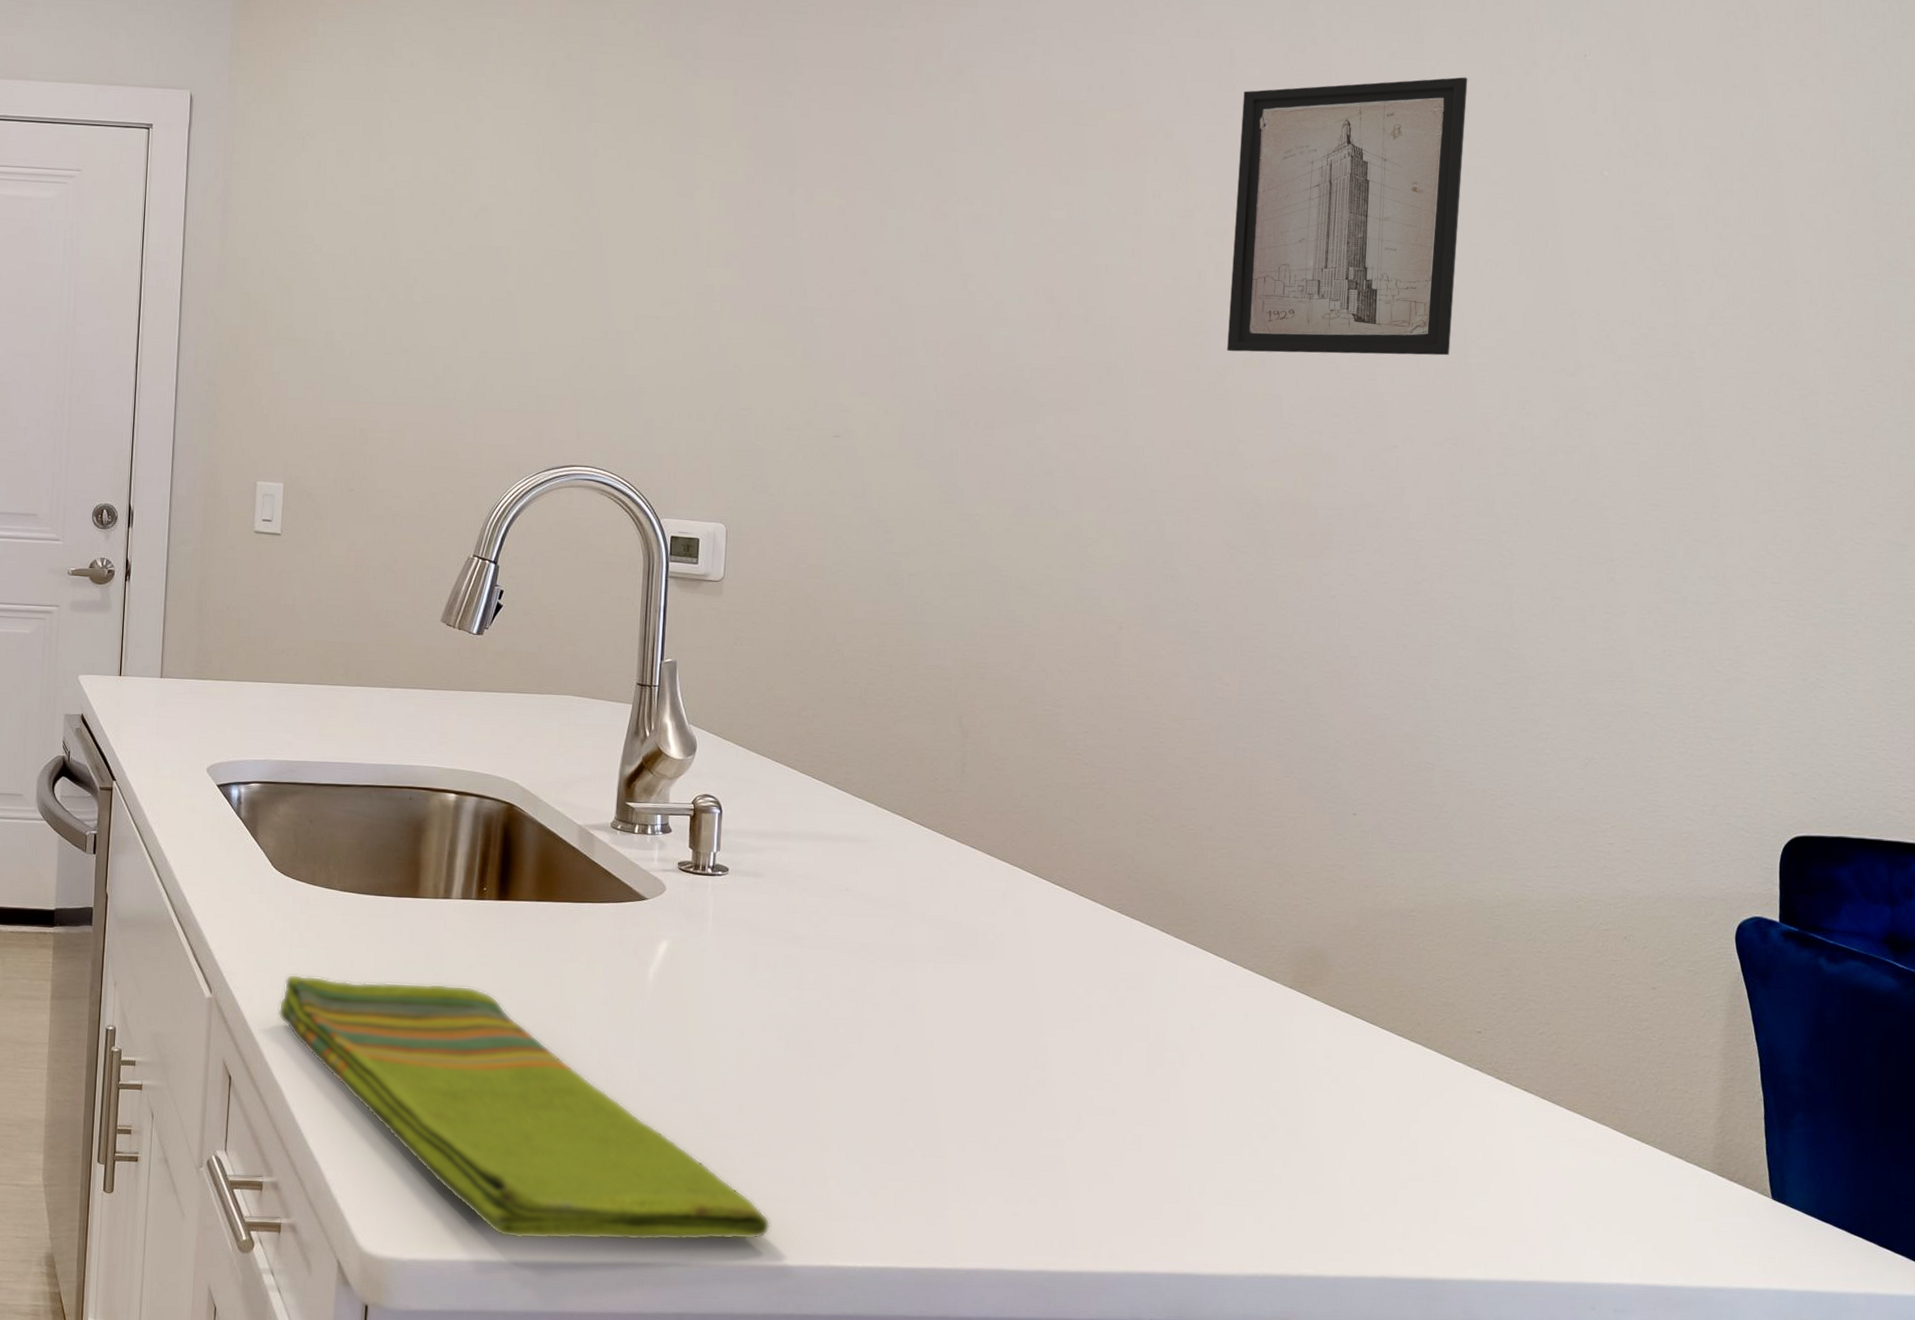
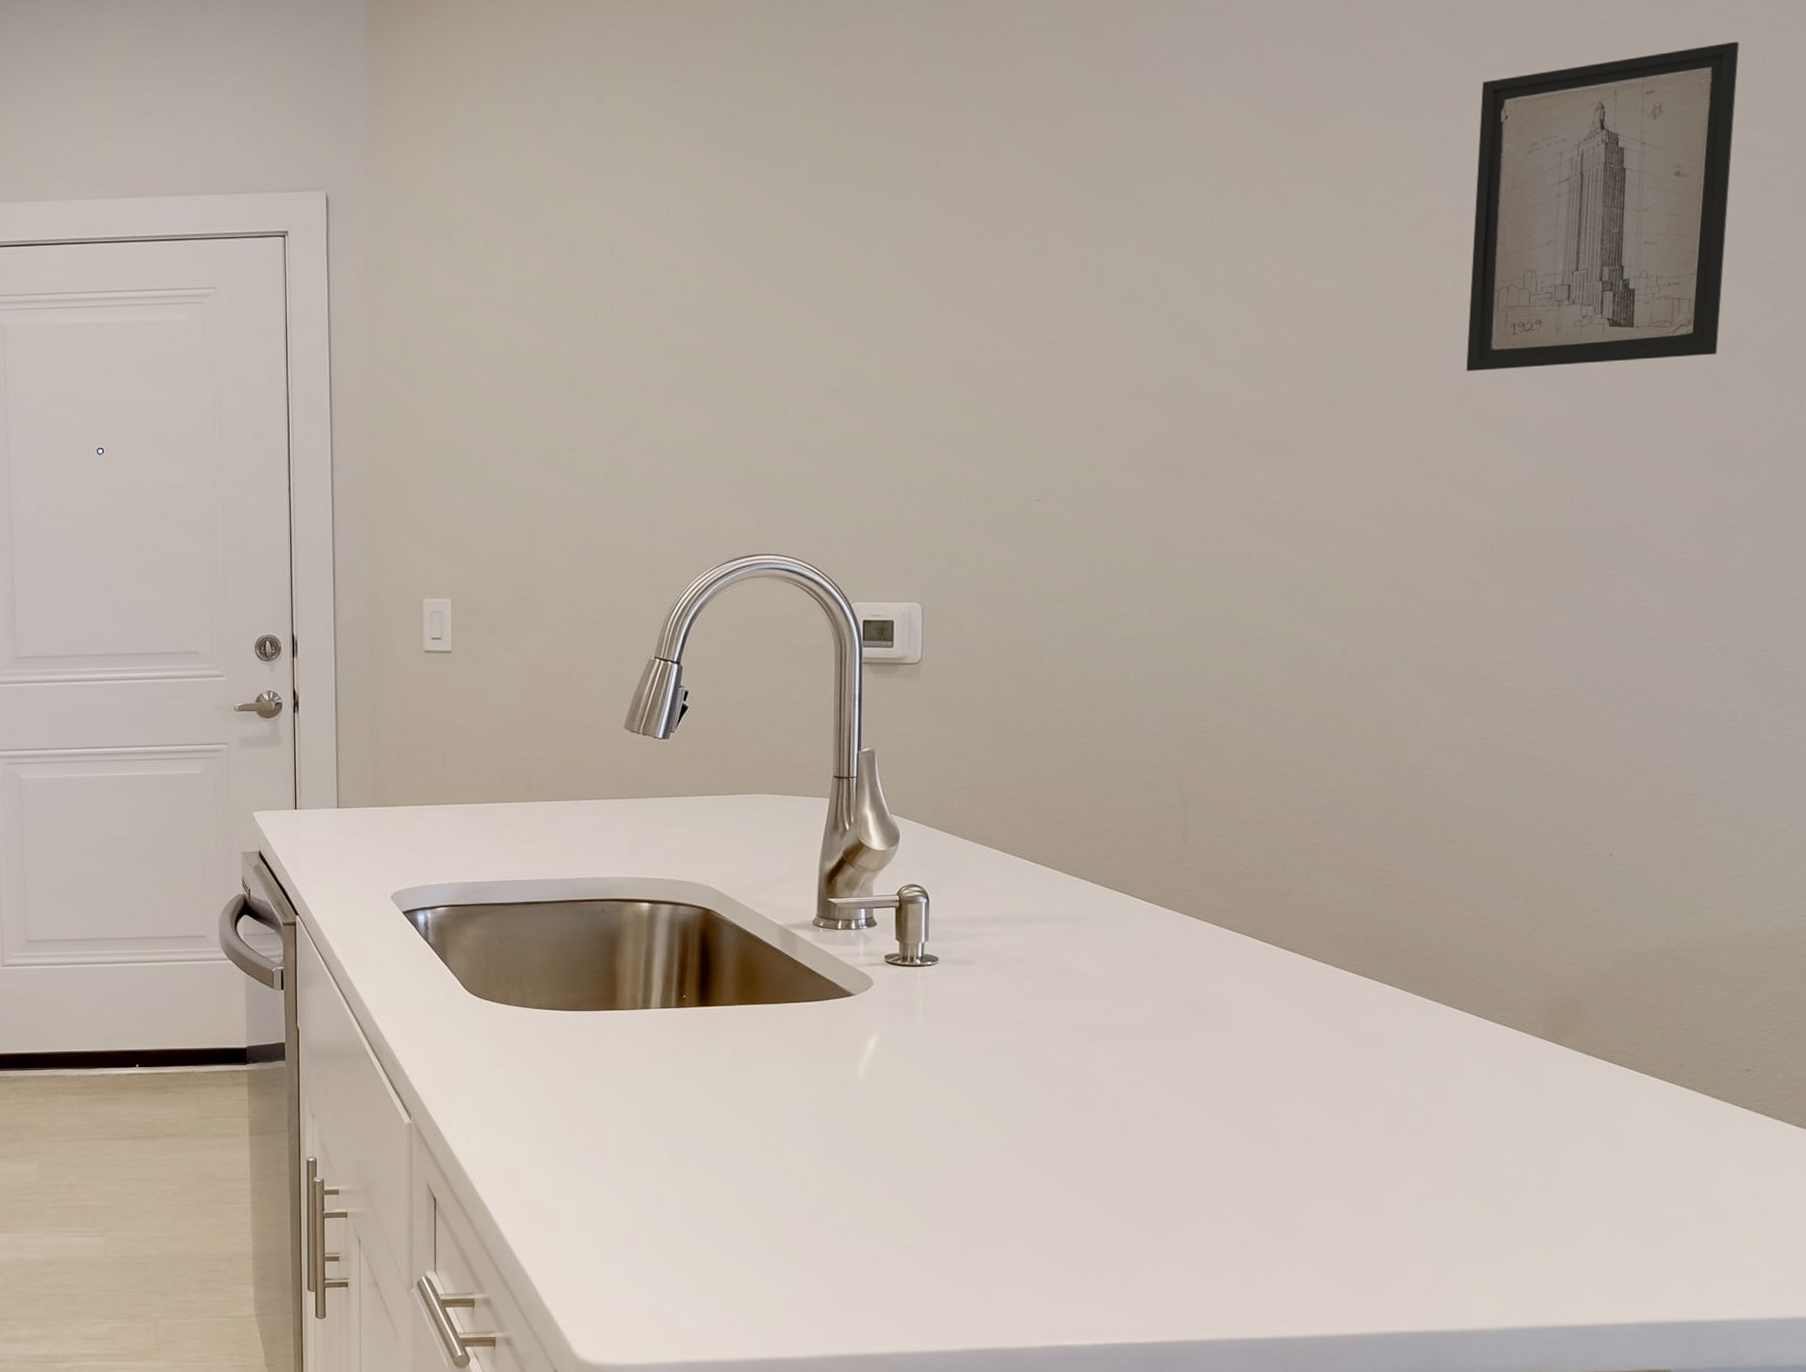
dish towel: present [278,974,771,1241] -> none [480,1094,996,1339]

